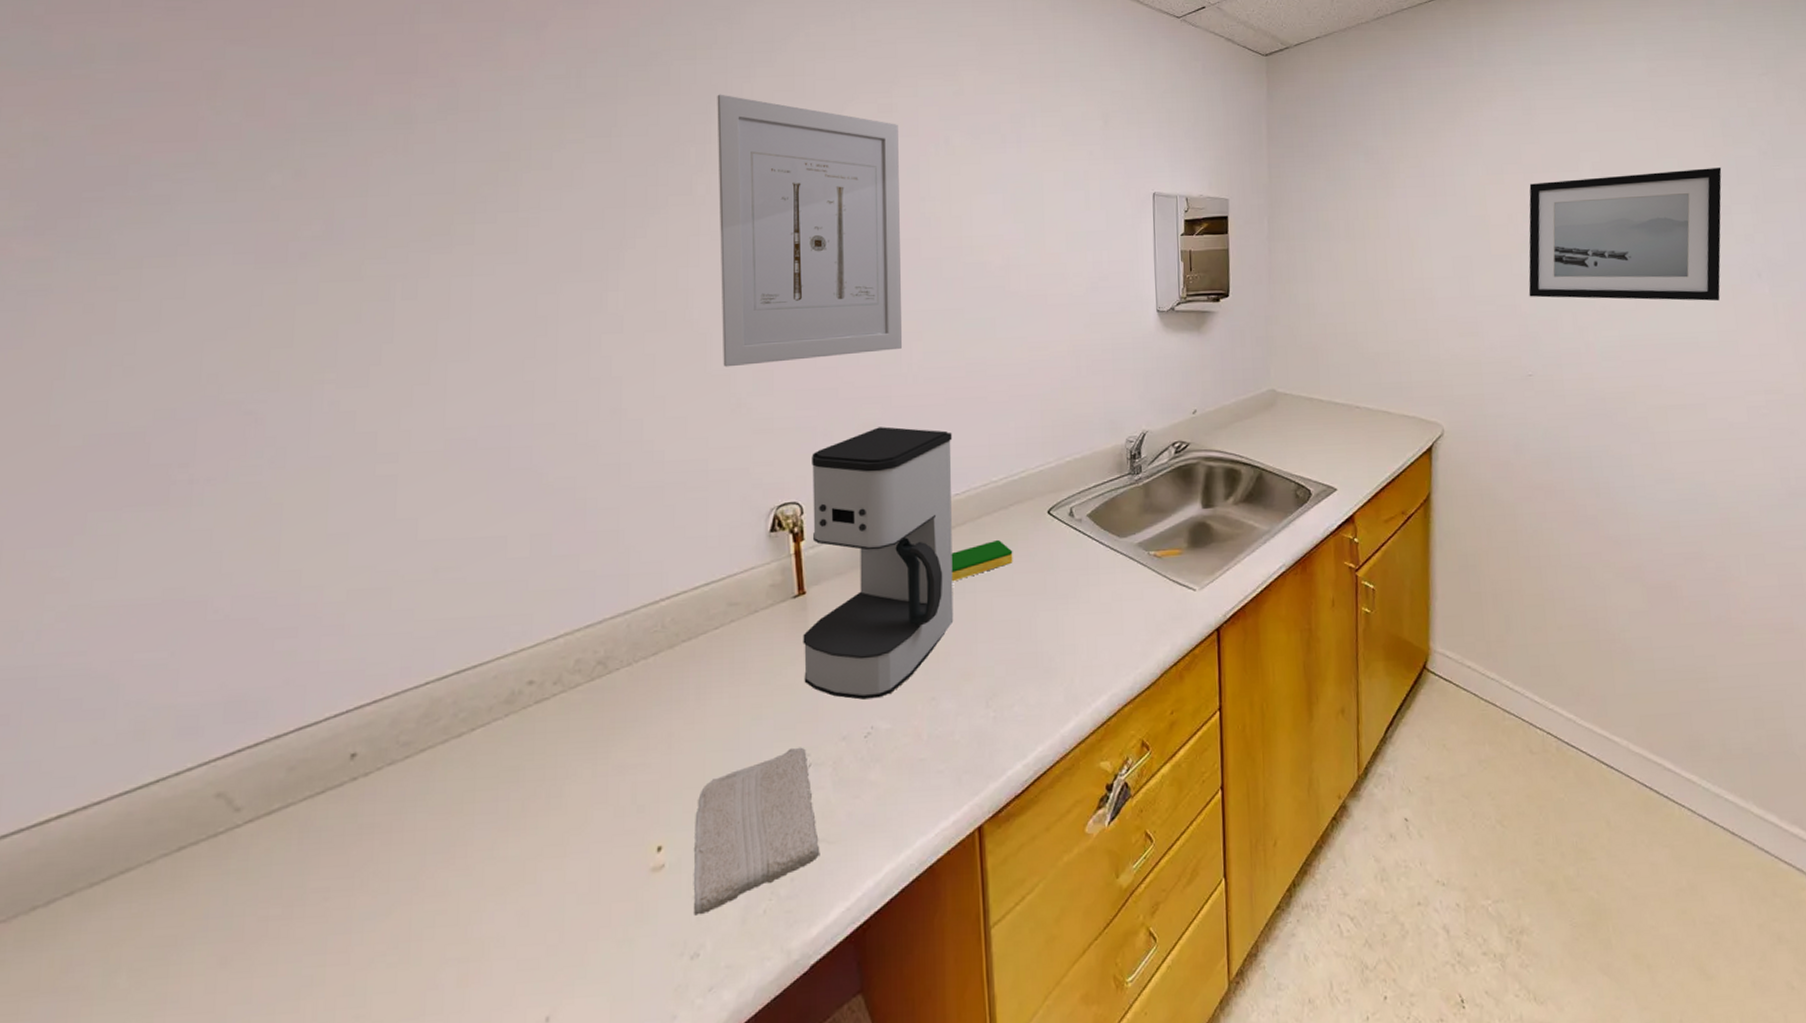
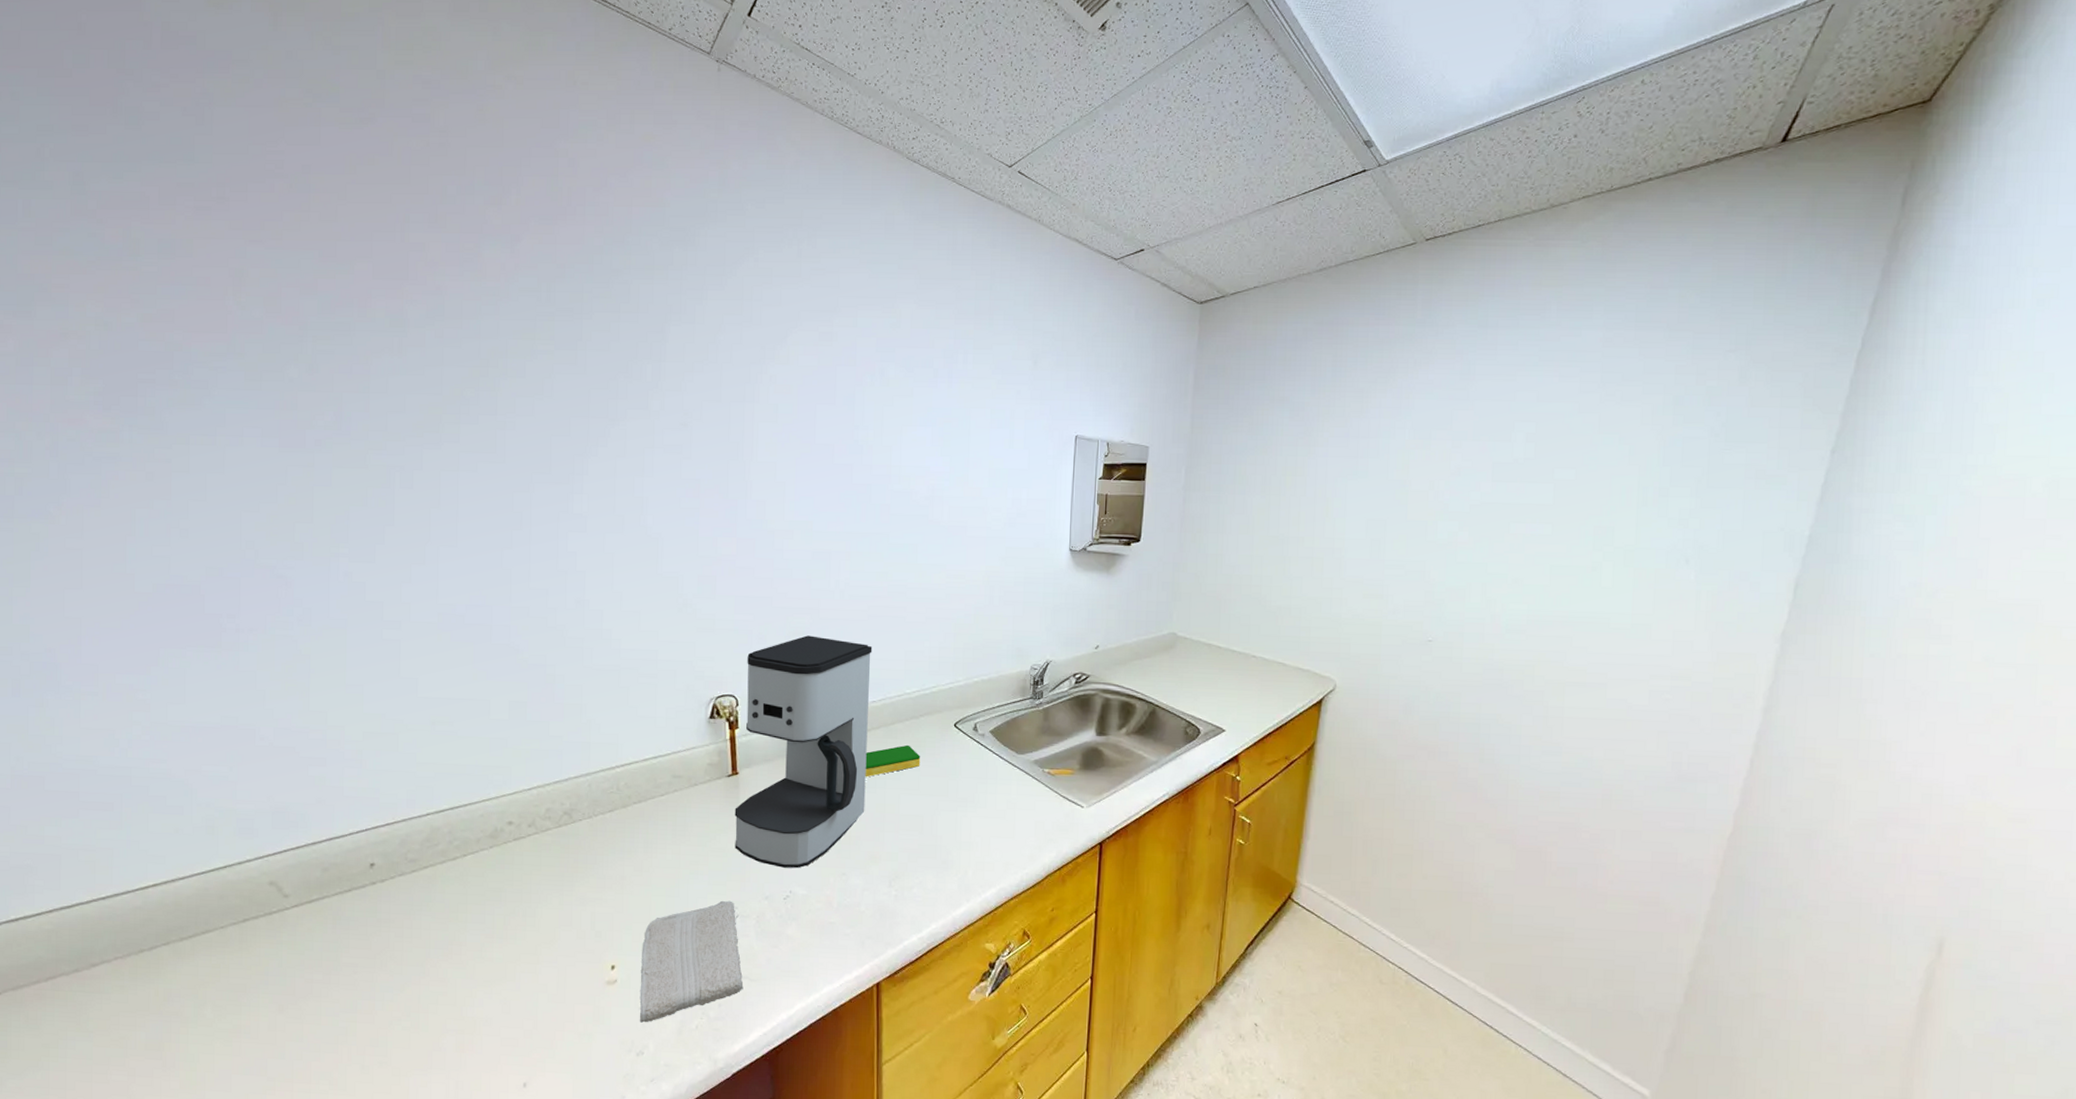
wall art: present [717,94,903,367] -> none [671,314,837,571]
wall art: present [1528,168,1722,301] -> none [1440,447,1666,584]

